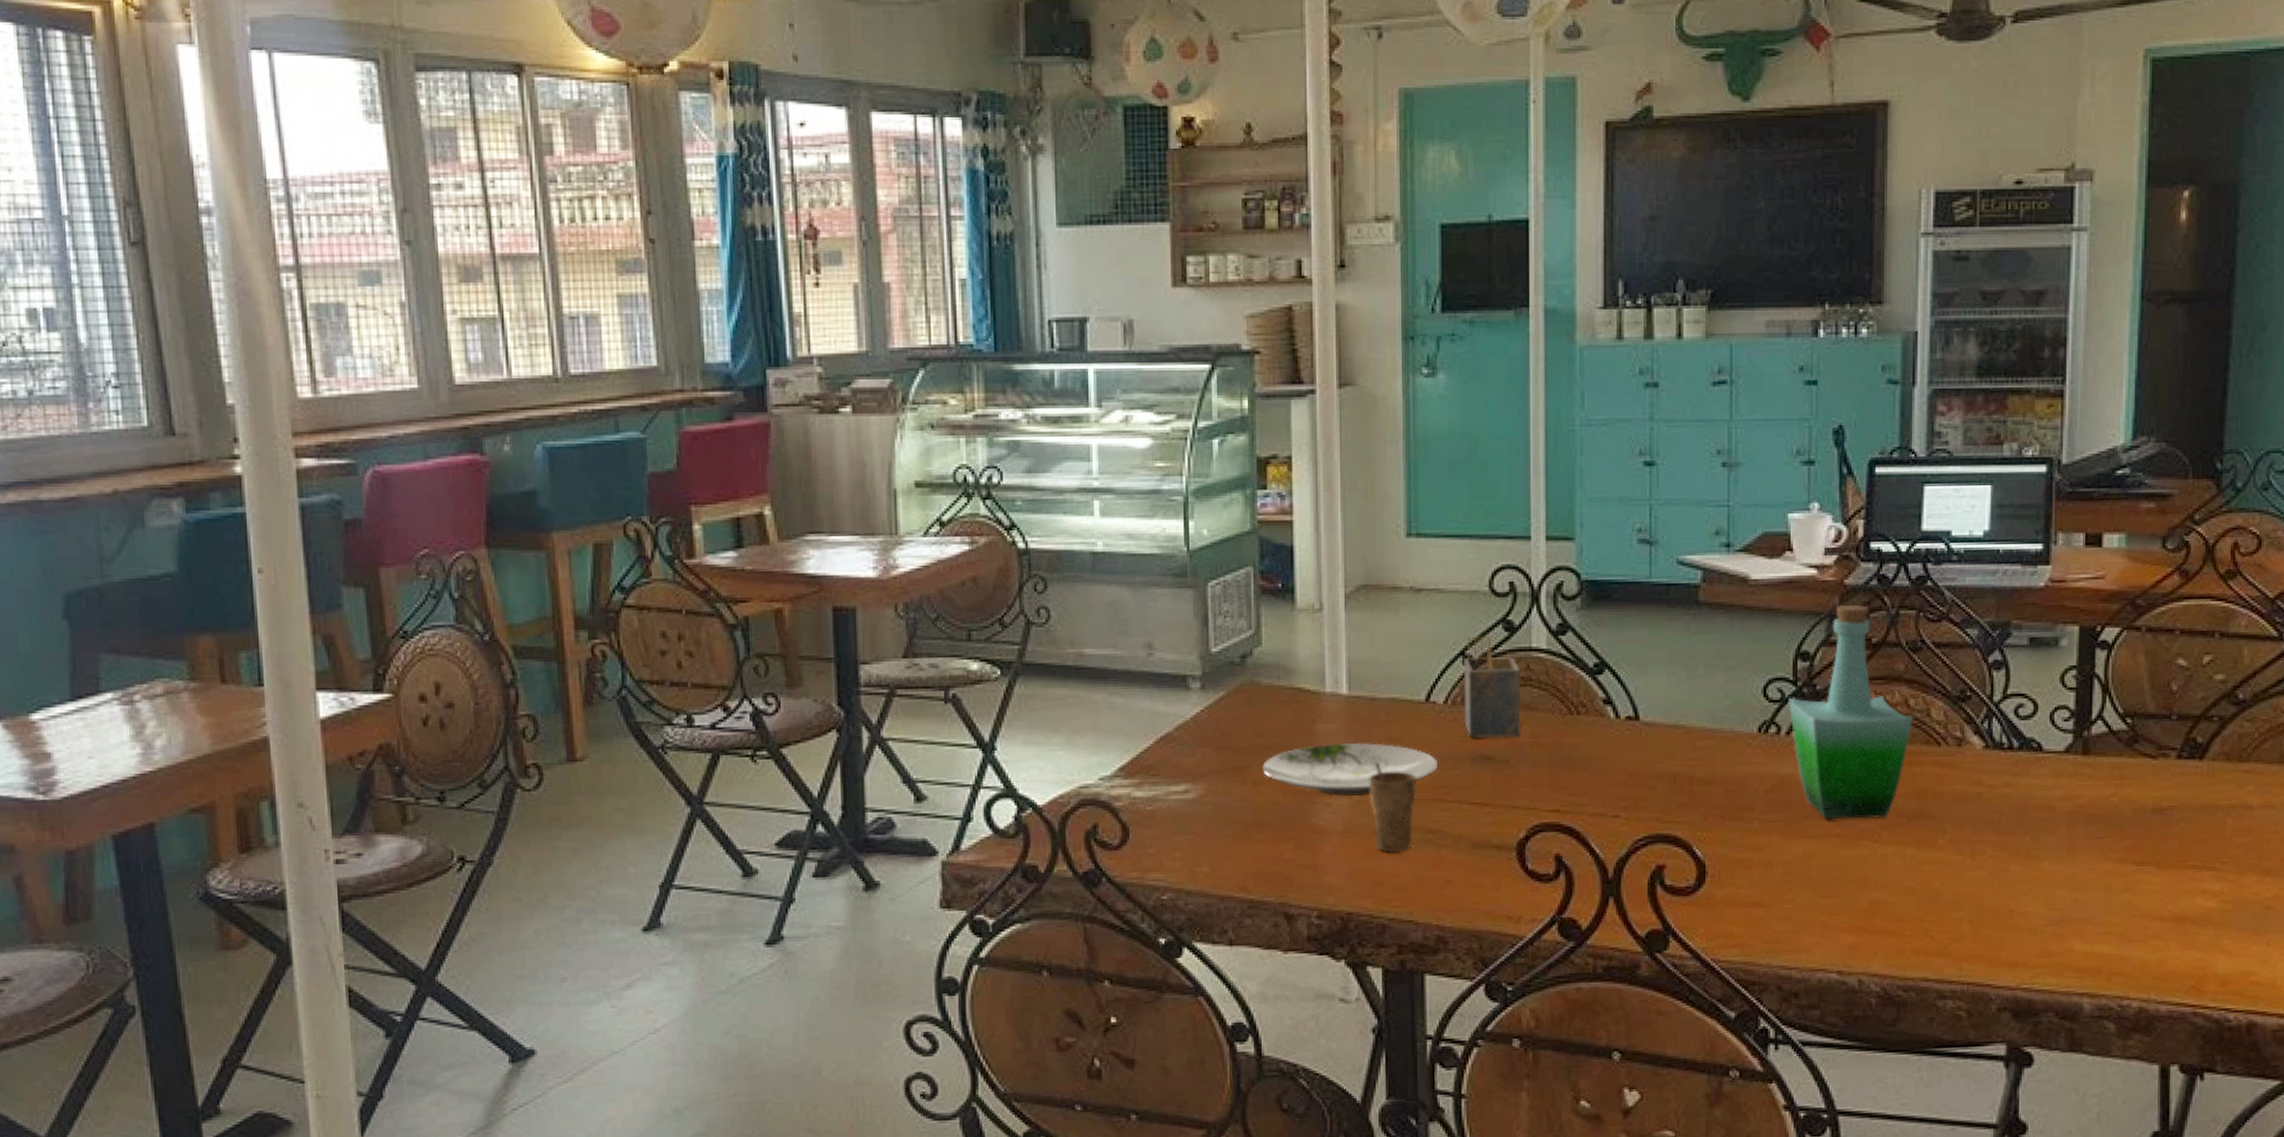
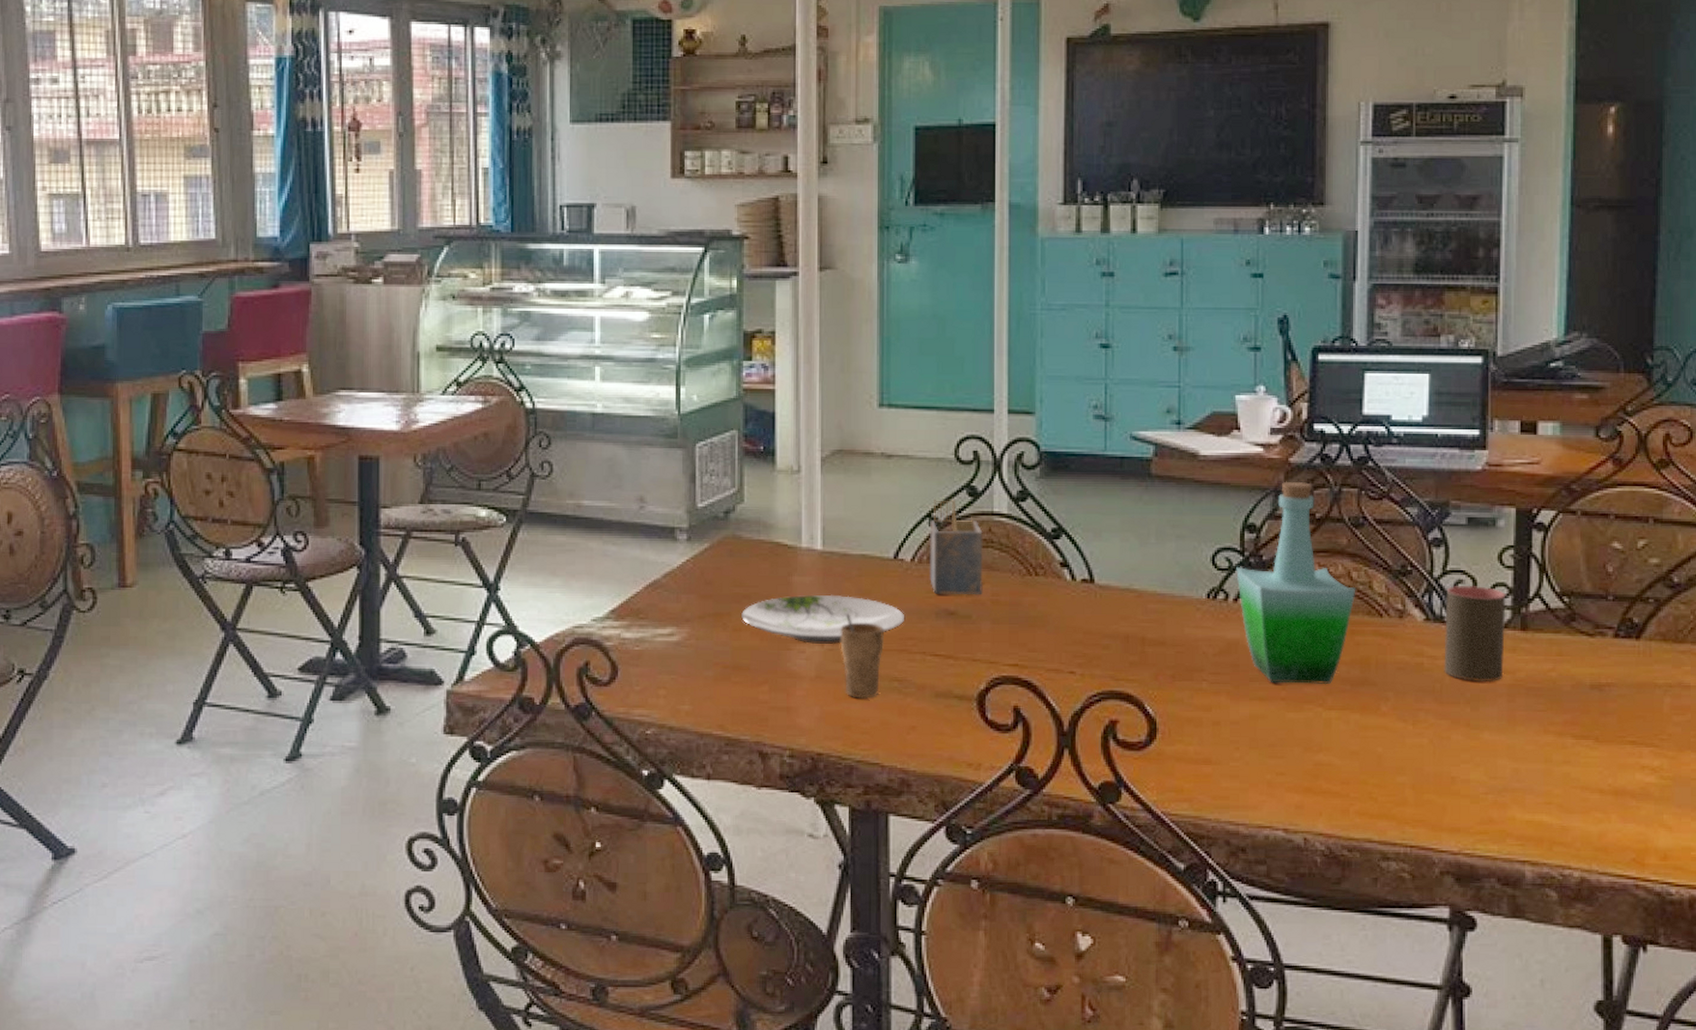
cup: none [2003,709,2068,811] -> present [1444,585,1506,683]

